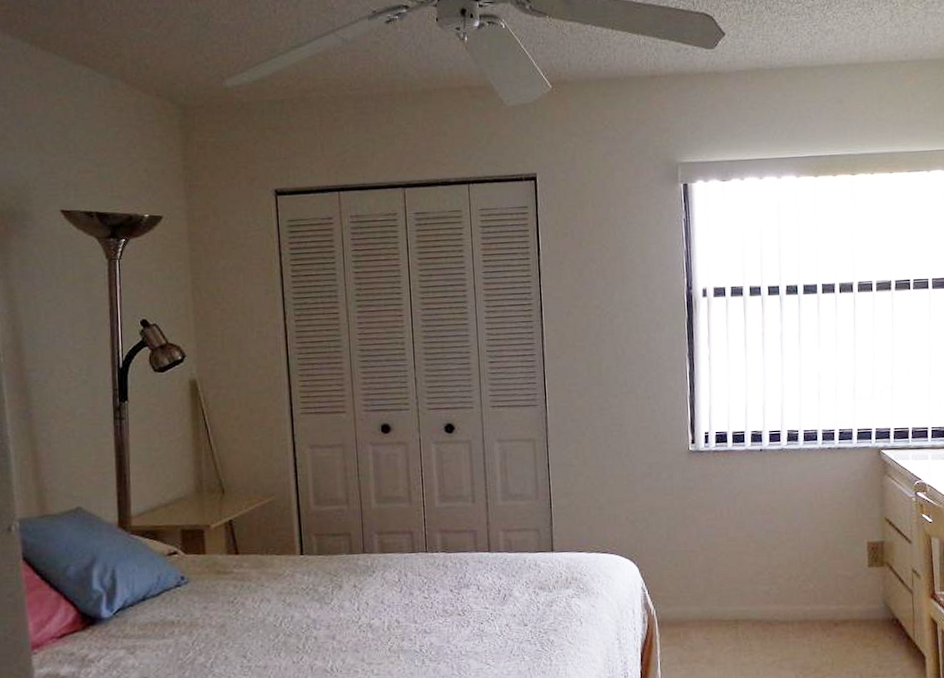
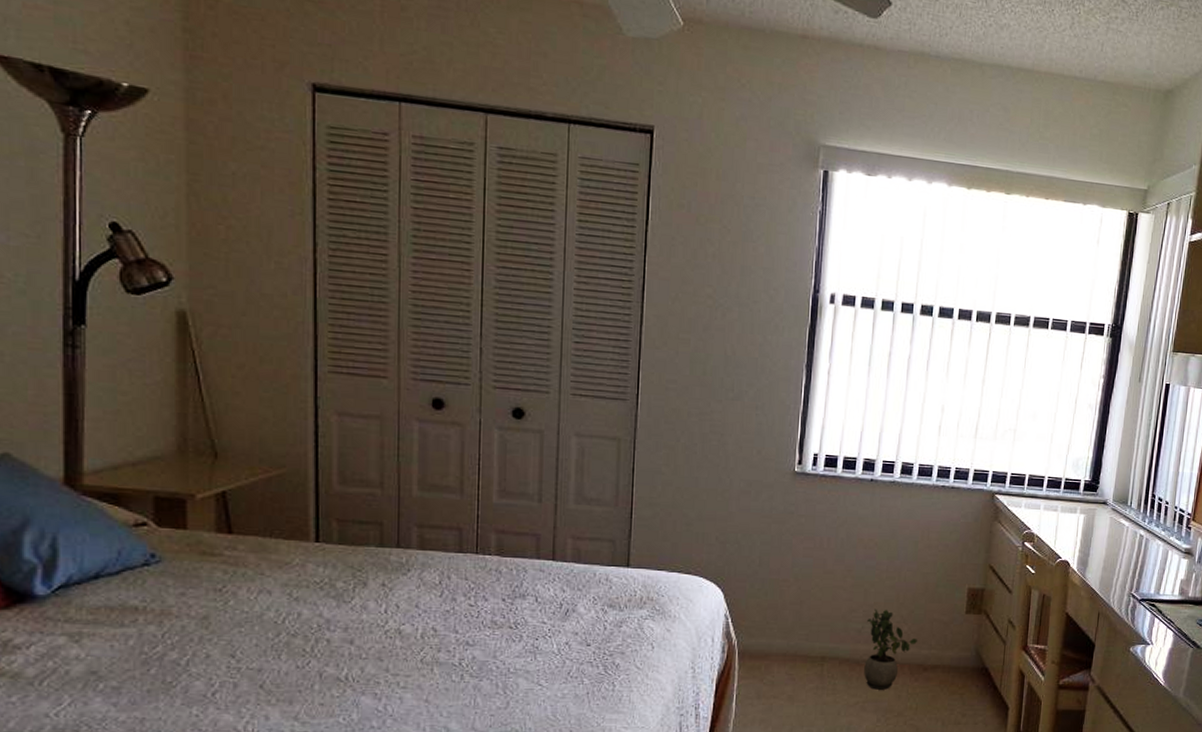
potted plant: none [774,570,824,648] -> present [863,608,917,690]

